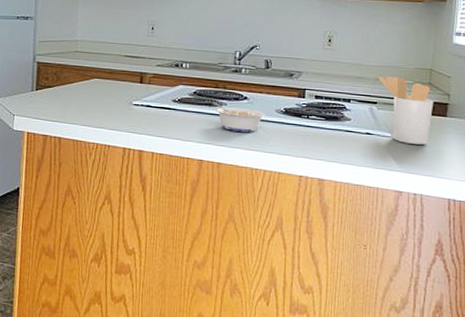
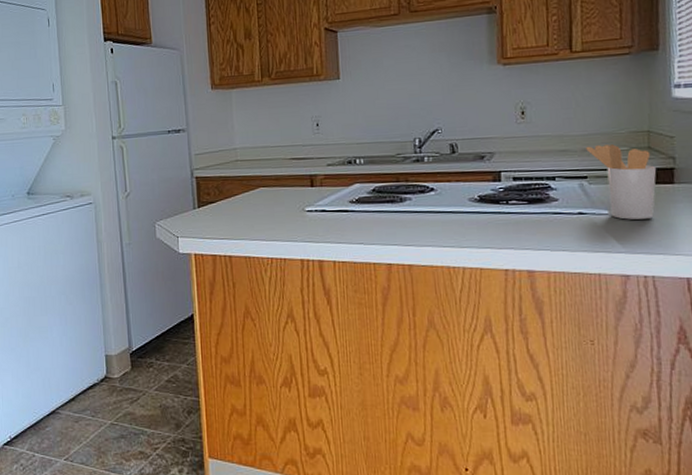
legume: present [213,102,265,132] -> none [395,197,457,228]

